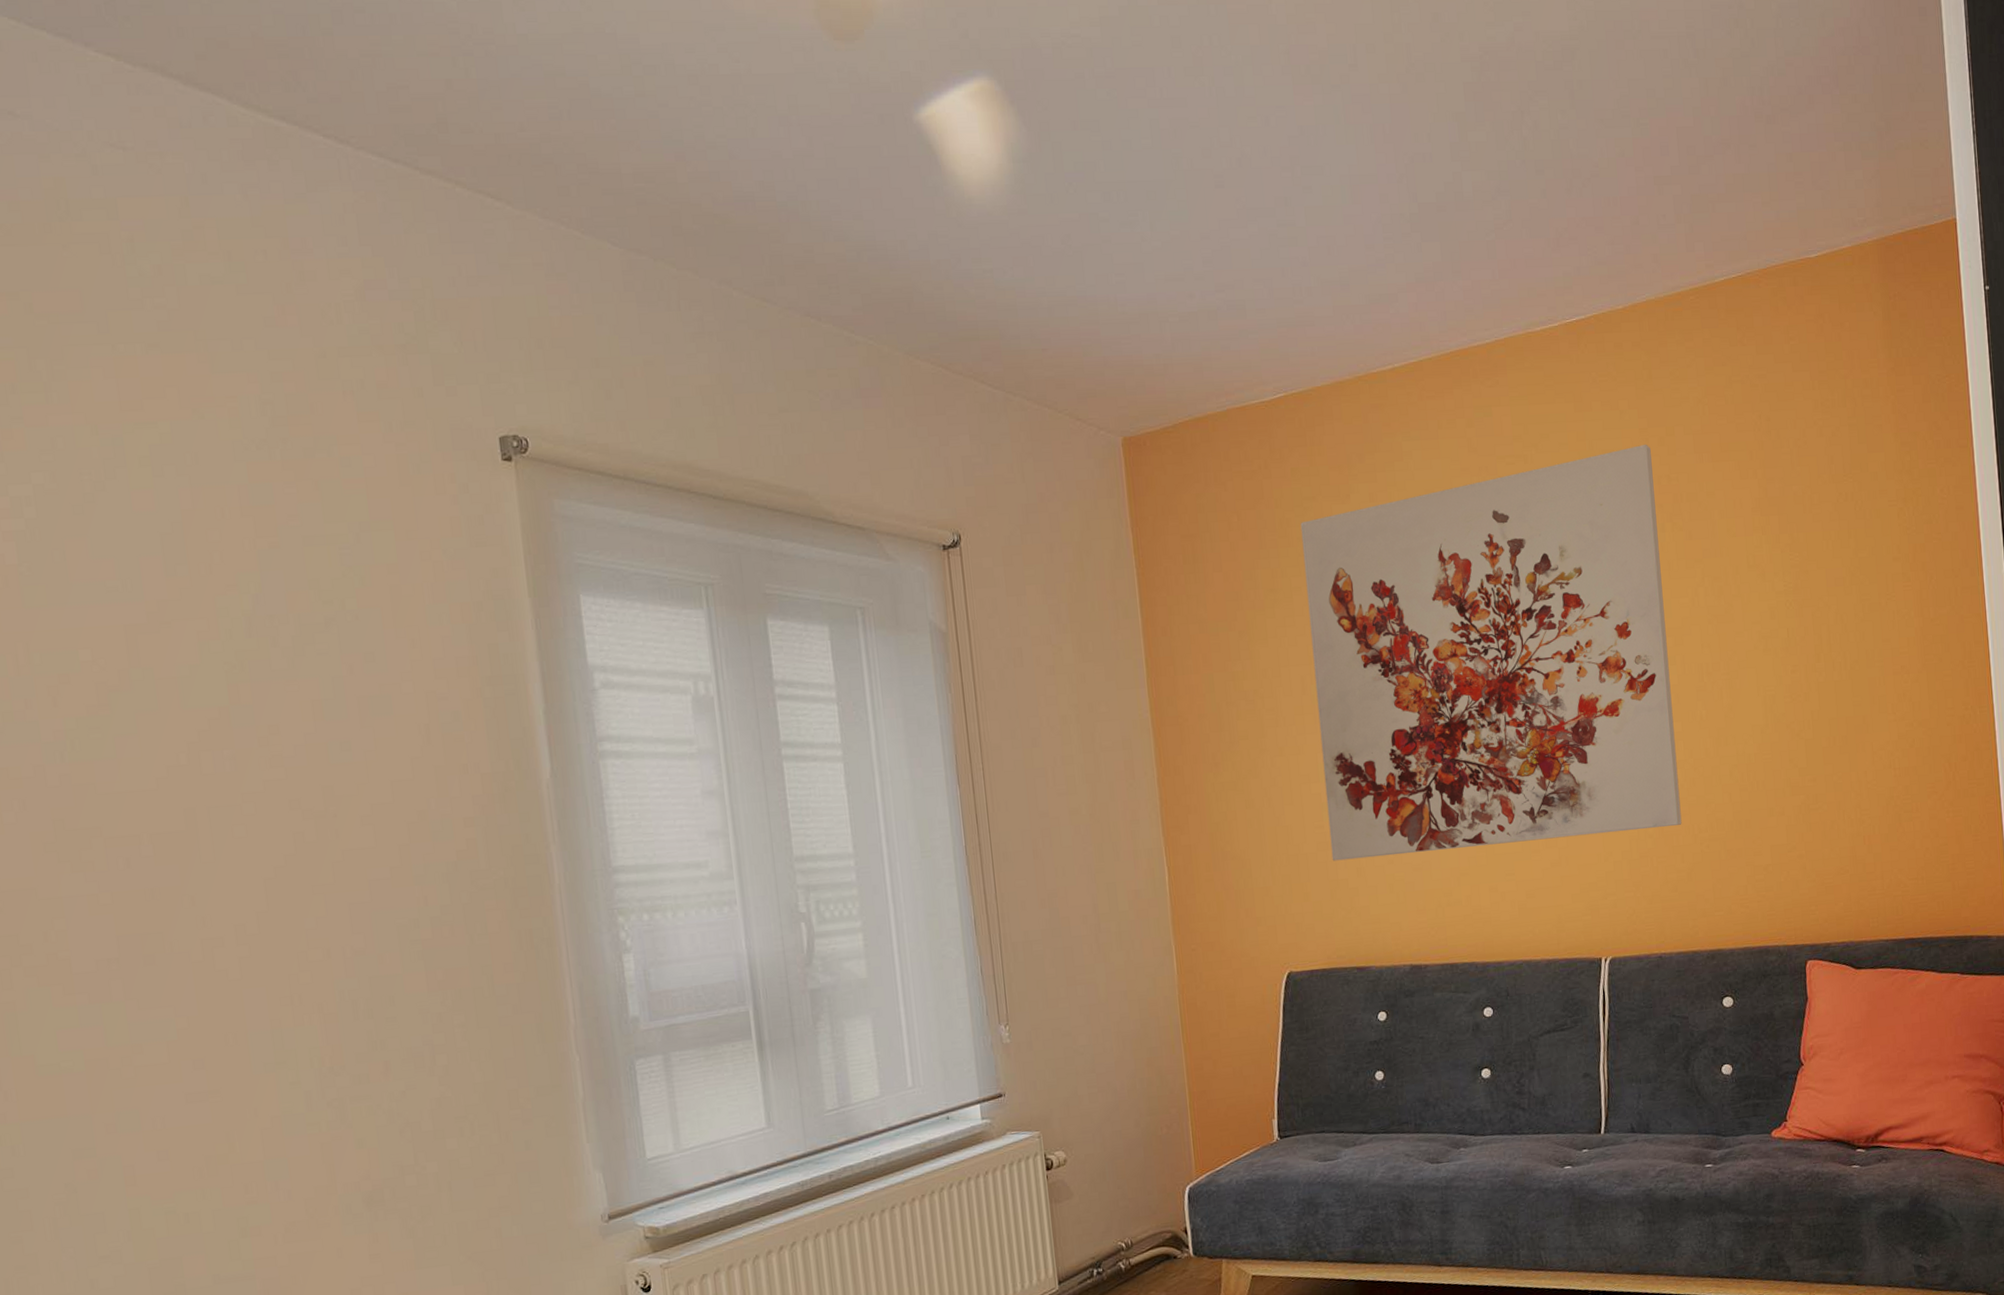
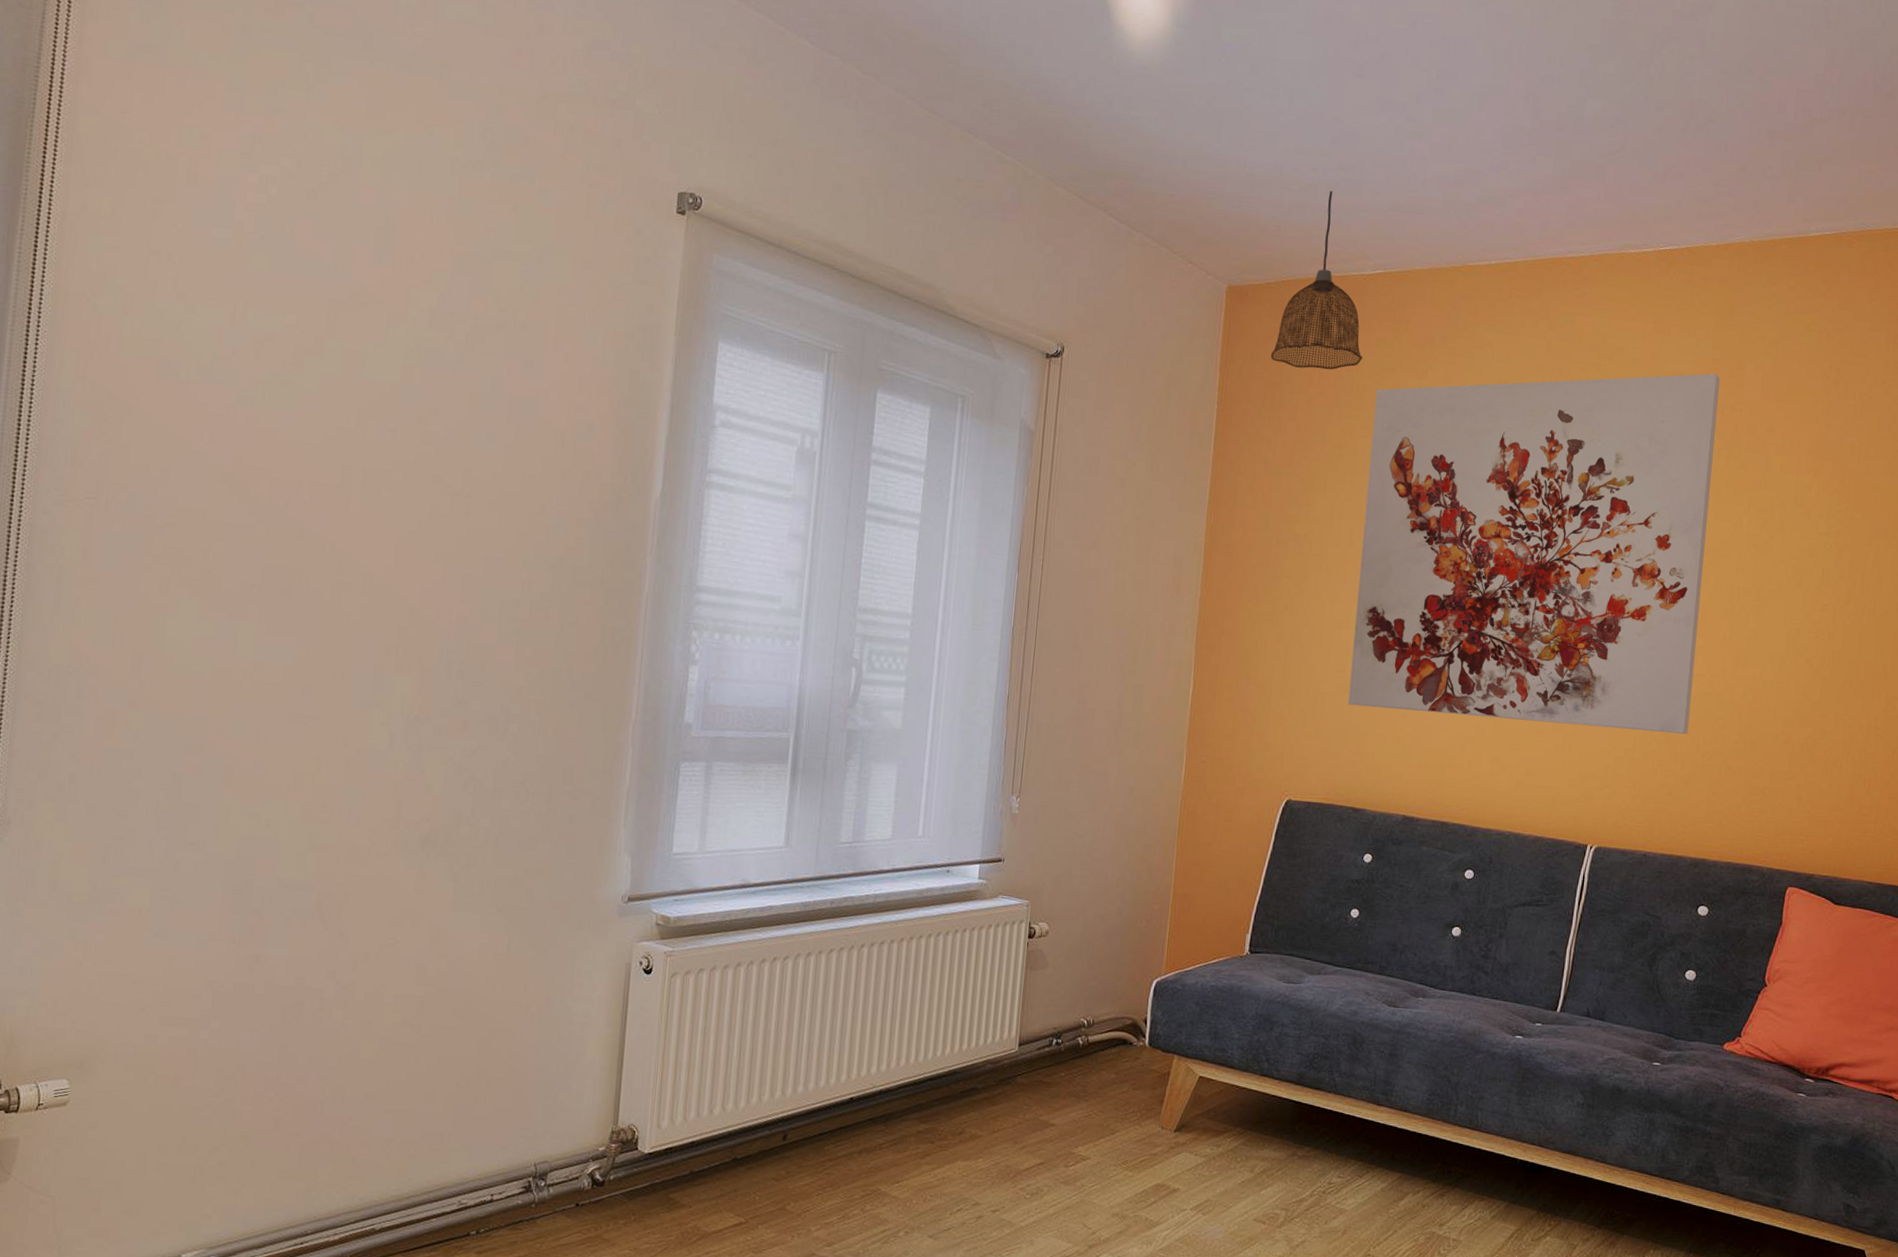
pendant lamp: none [1182,316,1279,514] -> present [1270,190,1362,370]

